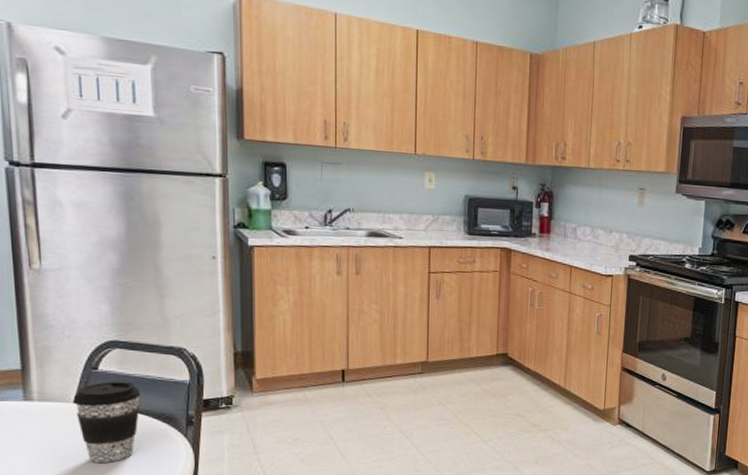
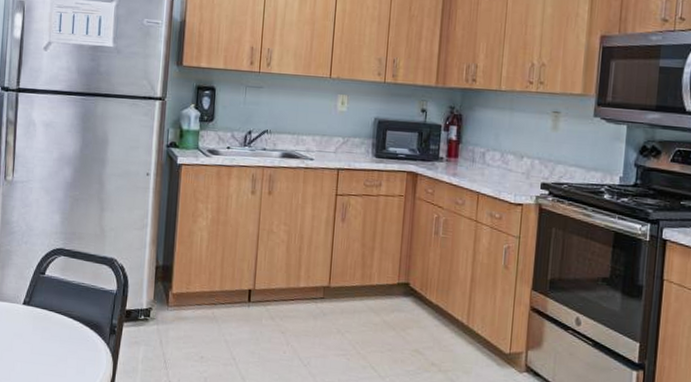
coffee cup: present [73,381,141,463] -> none [22,286,76,364]

